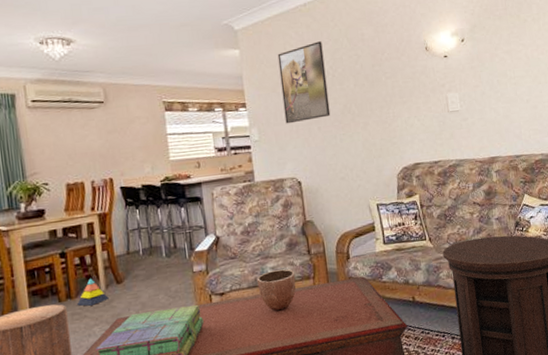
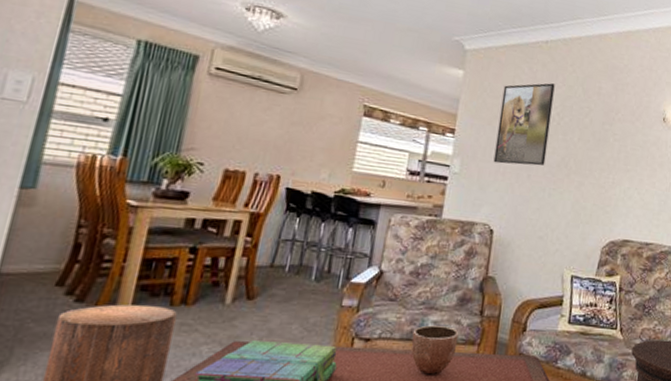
stacking toy: present [77,278,109,306] -> none [191,285,232,319]

